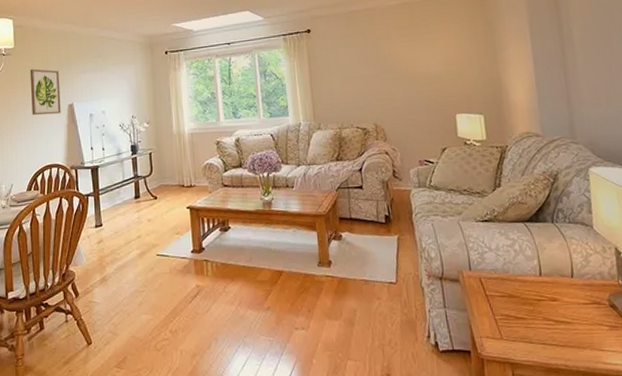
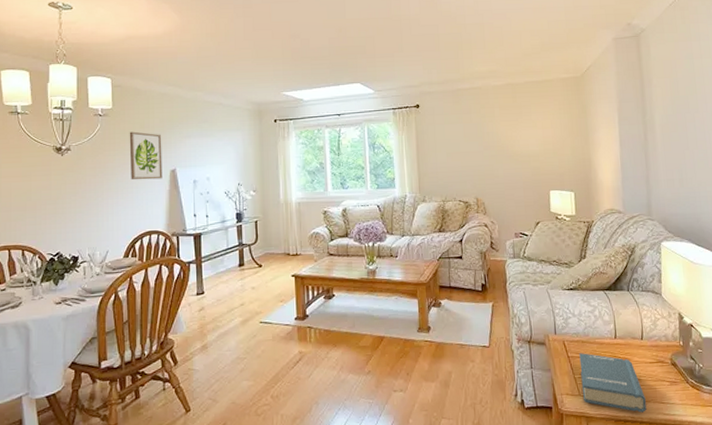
hardback book: none [499,291,583,361] -> present [579,353,647,413]

